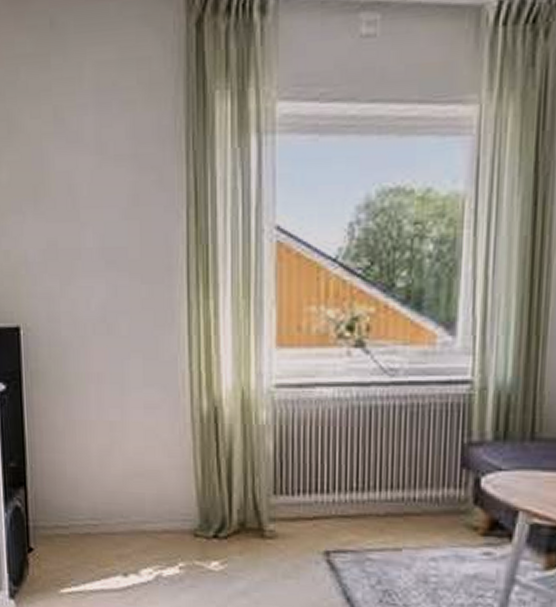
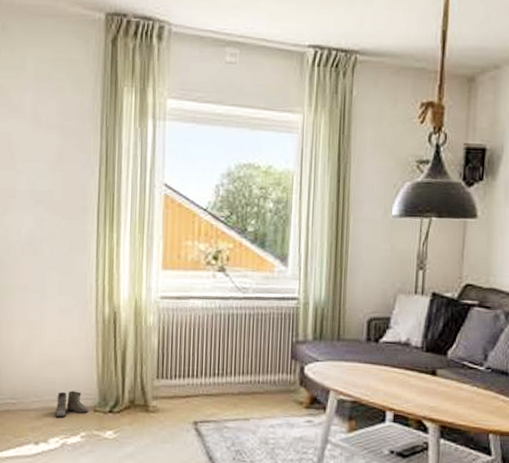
boots: none [142,510,188,544] -> present [52,391,89,418]

